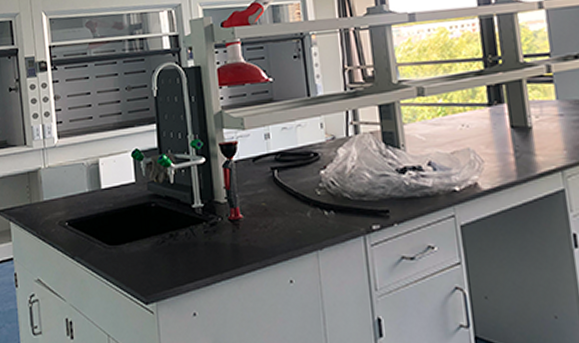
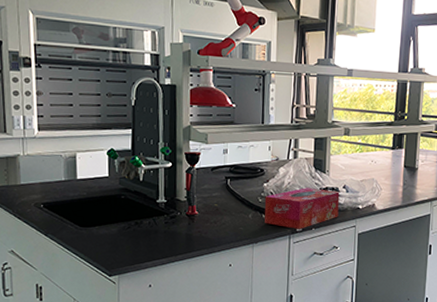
tissue box: none [324,170,428,227] -> present [264,187,340,229]

